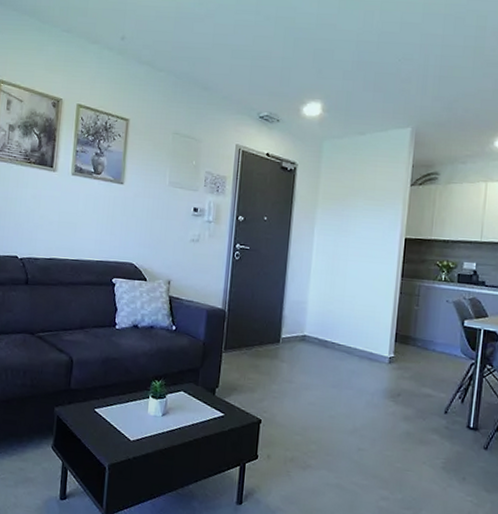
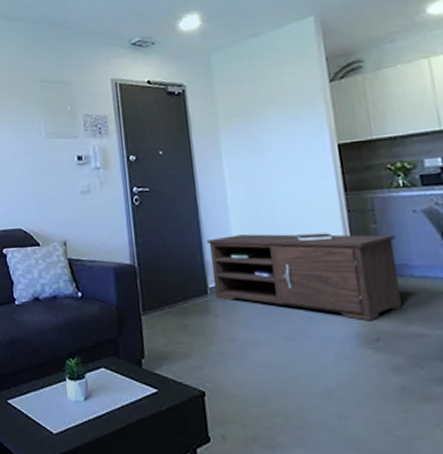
media console: none [285,298,430,381] -> present [207,233,402,321]

